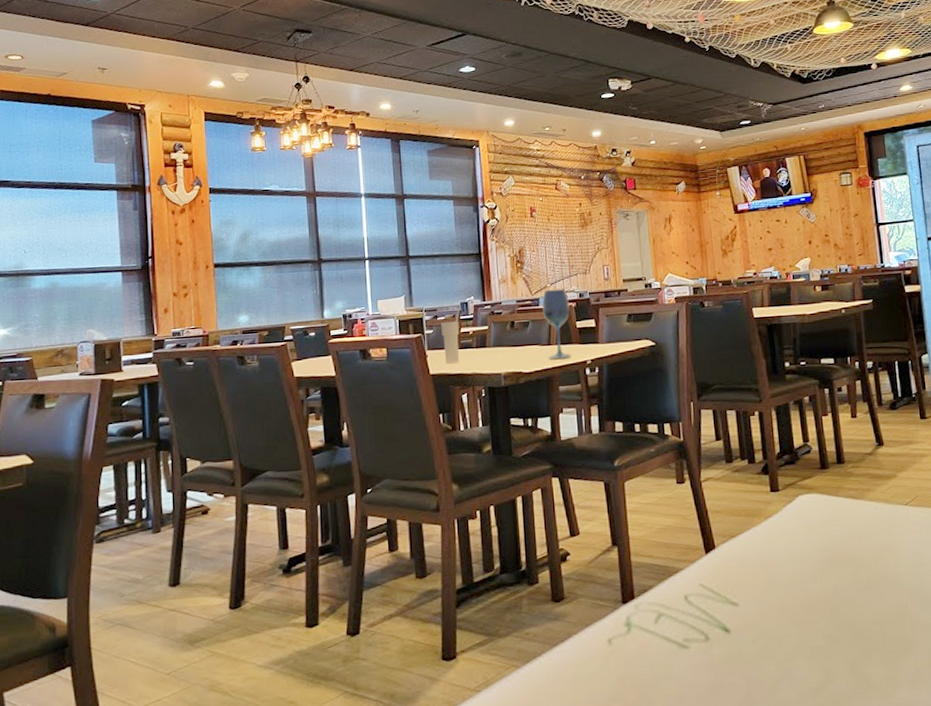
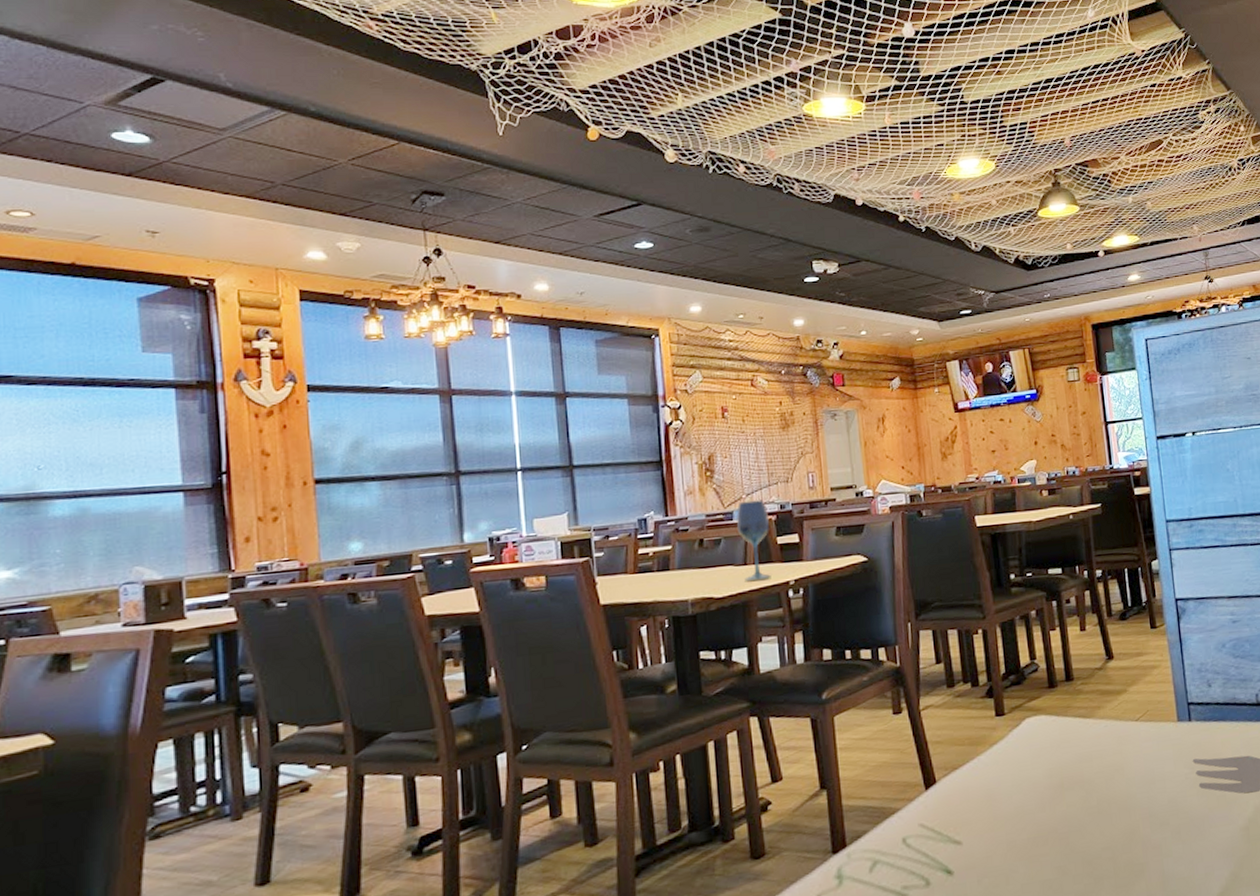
cup: present [441,308,461,364] -> none [614,525,638,591]

